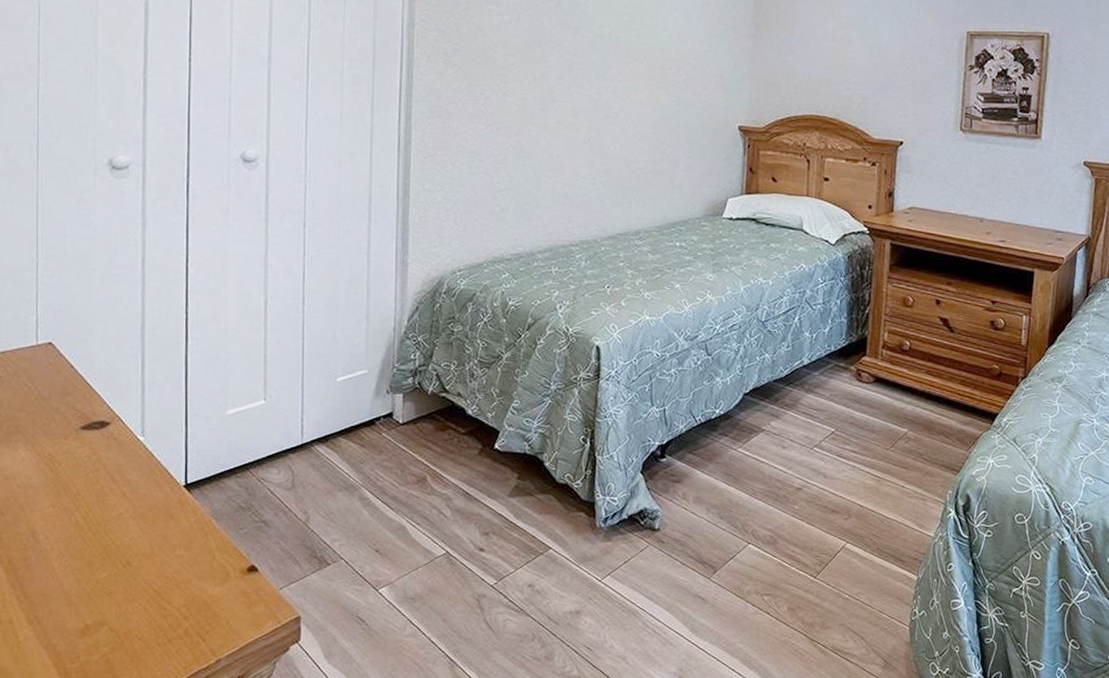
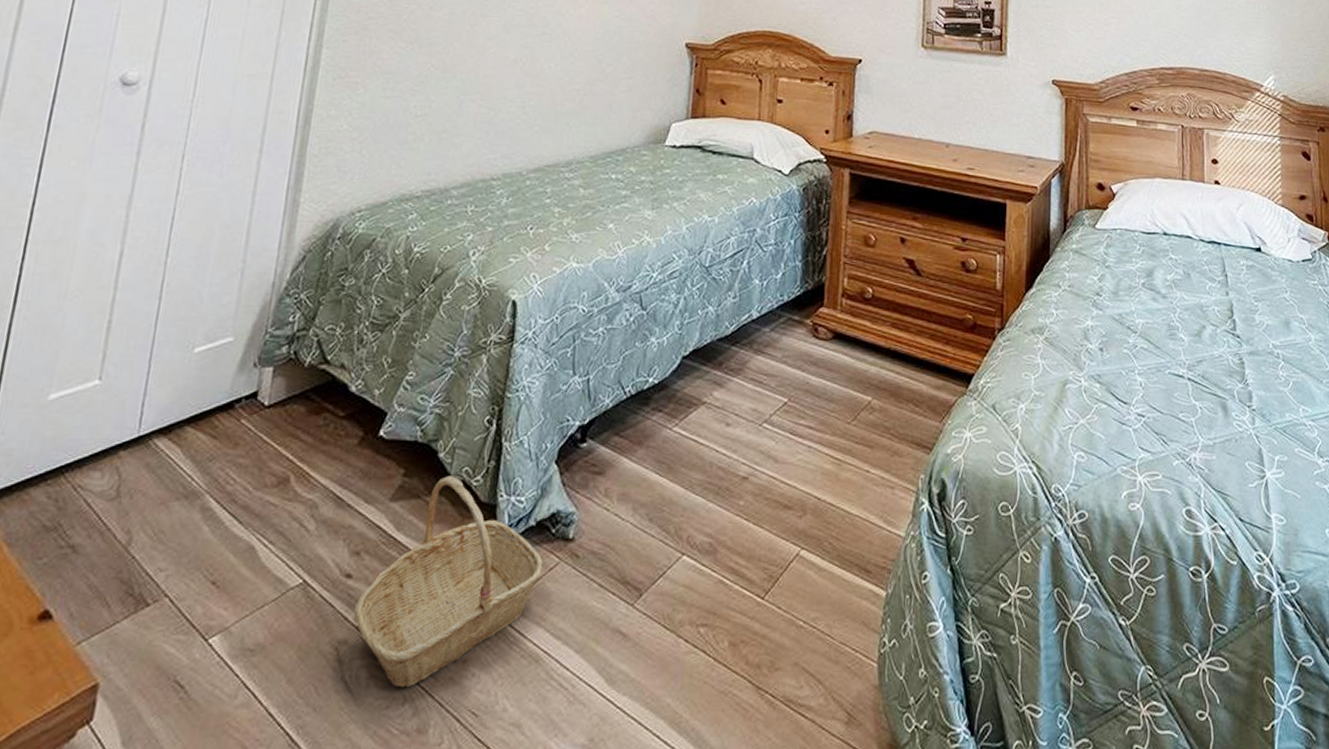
basket: none [488,480,636,629] -> present [352,476,544,688]

